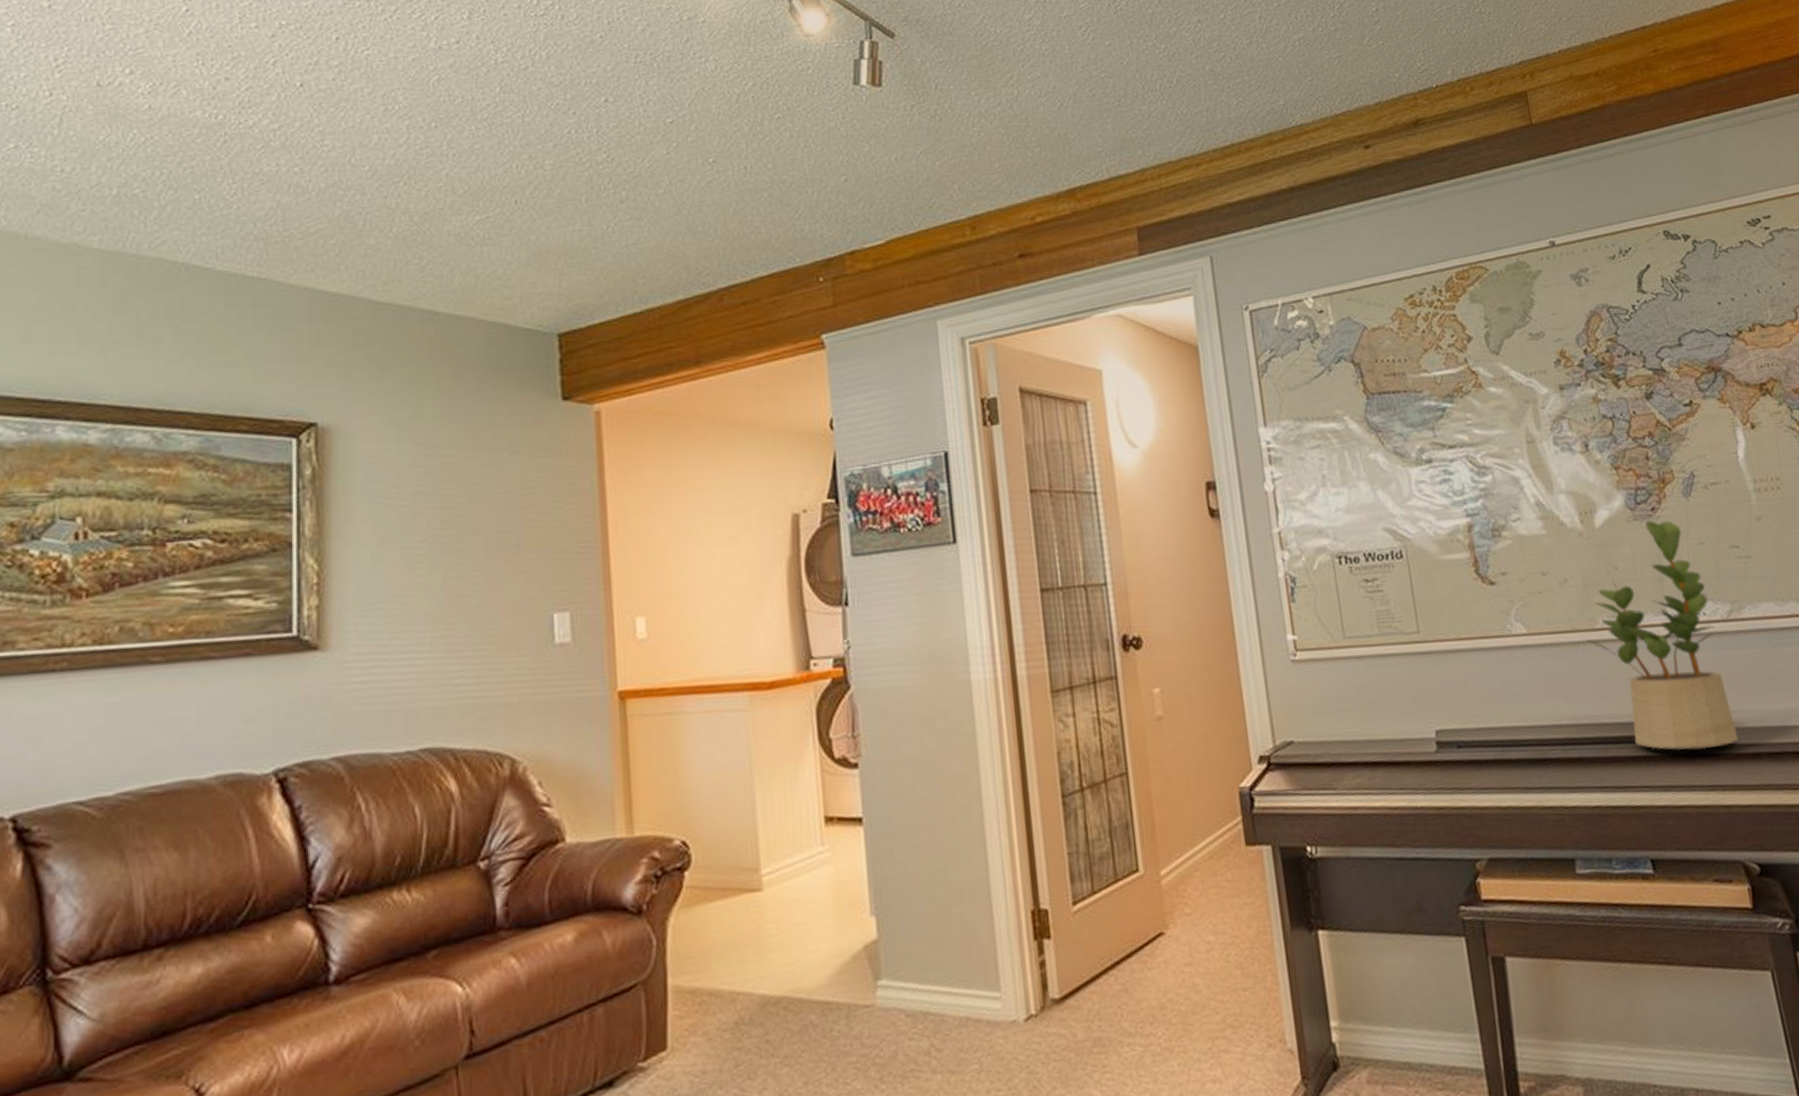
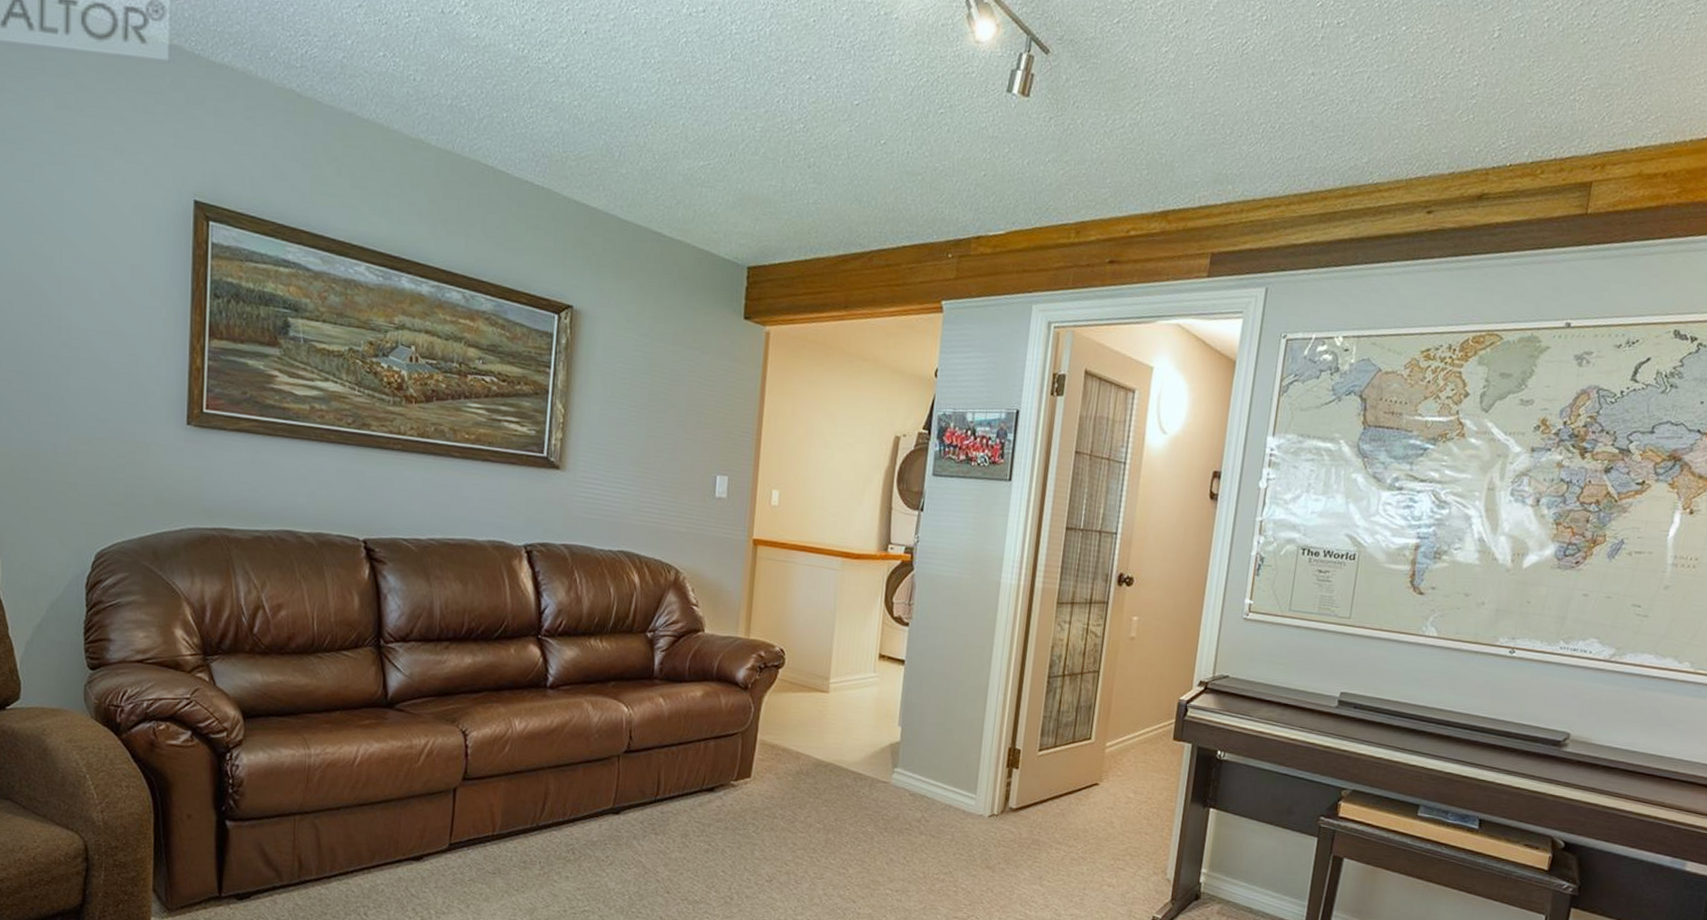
potted plant: present [1586,520,1739,750] -> none [1483,571,1600,753]

